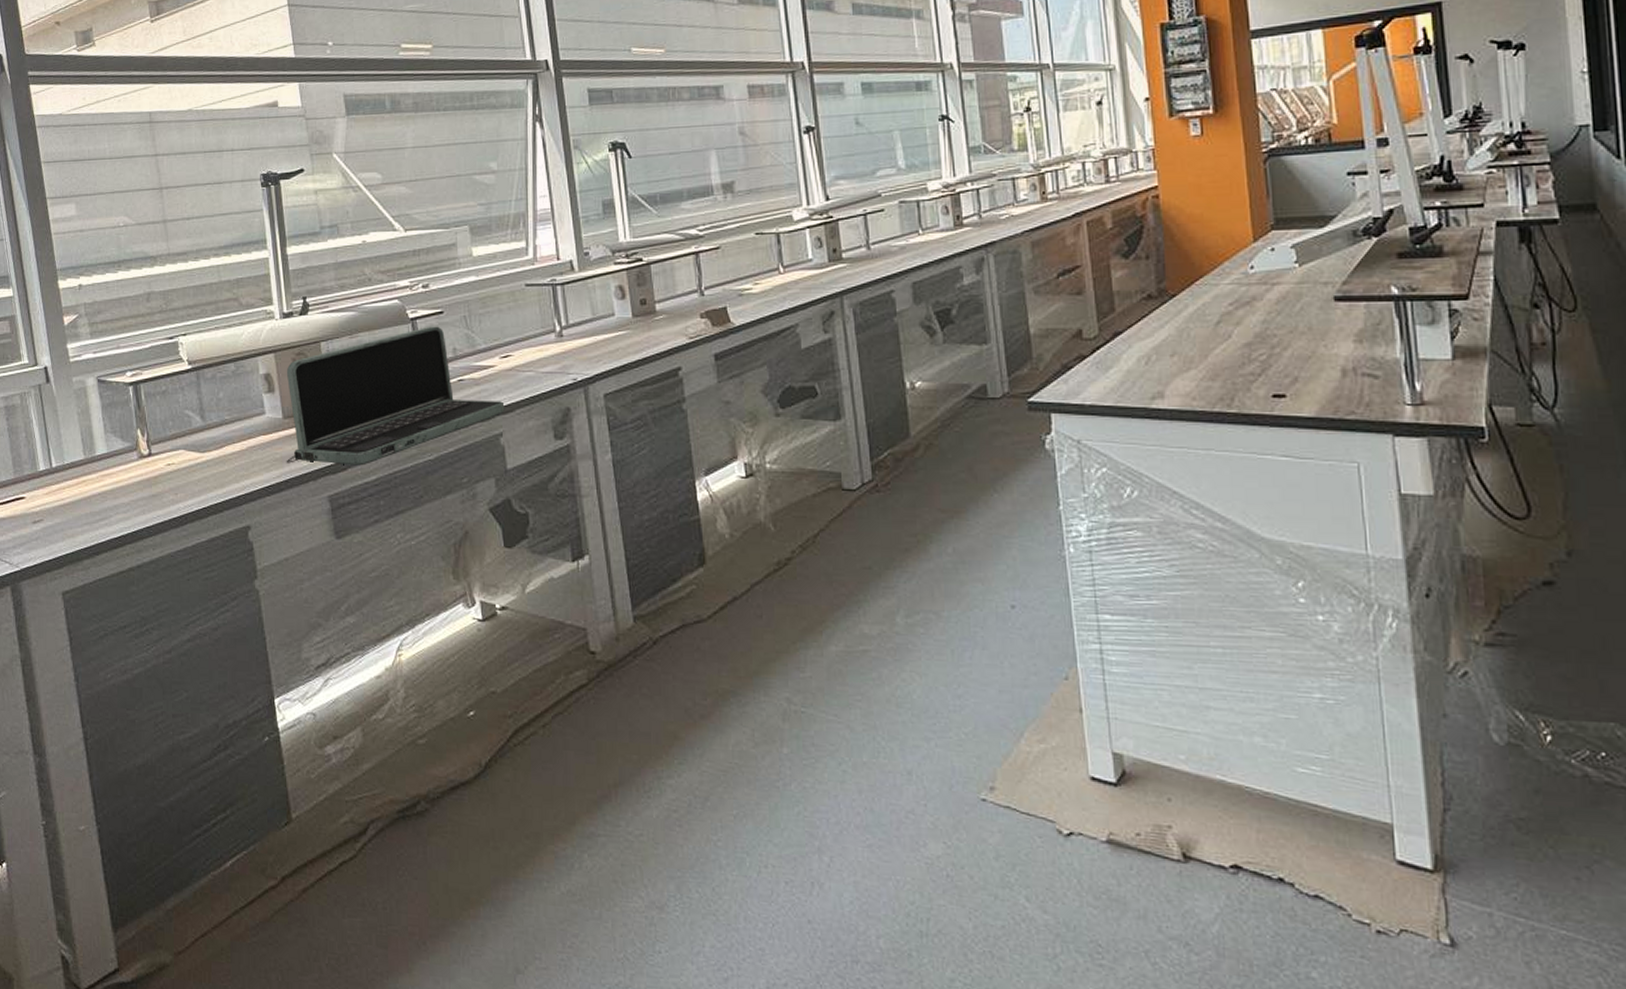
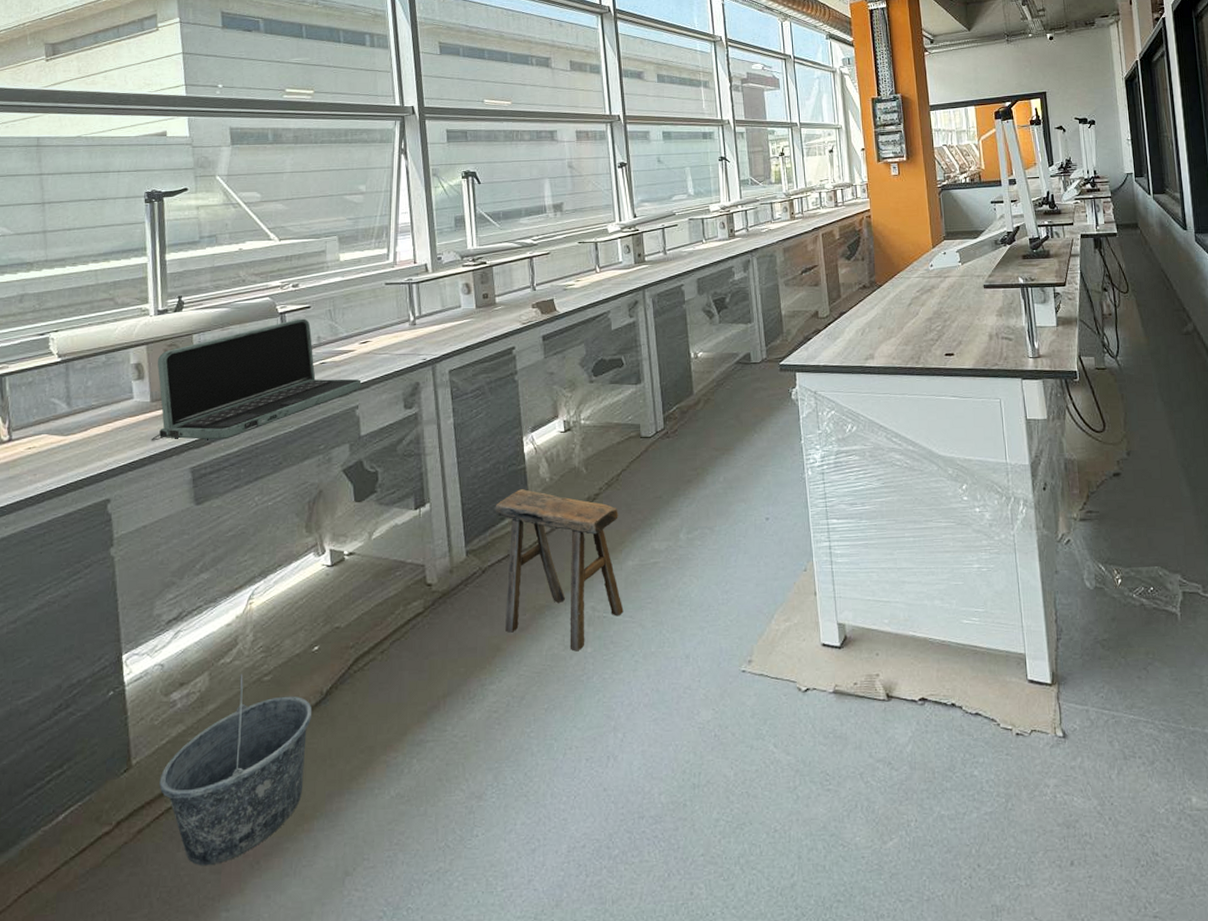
bucket: none [320,733,472,939] -> present [159,673,313,866]
stool: none [665,546,827,751] -> present [495,489,624,652]

